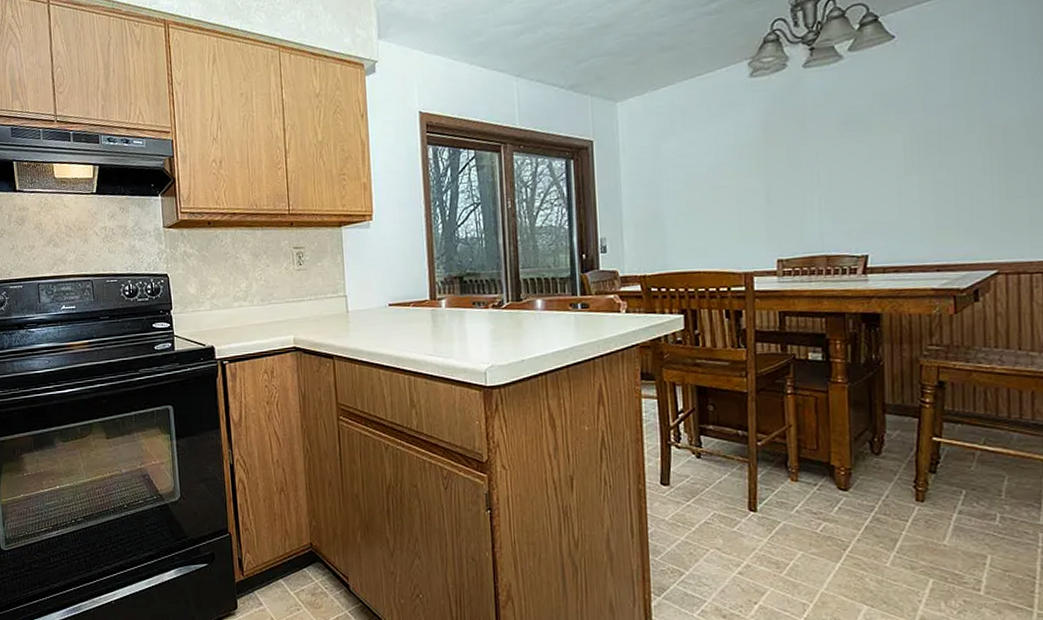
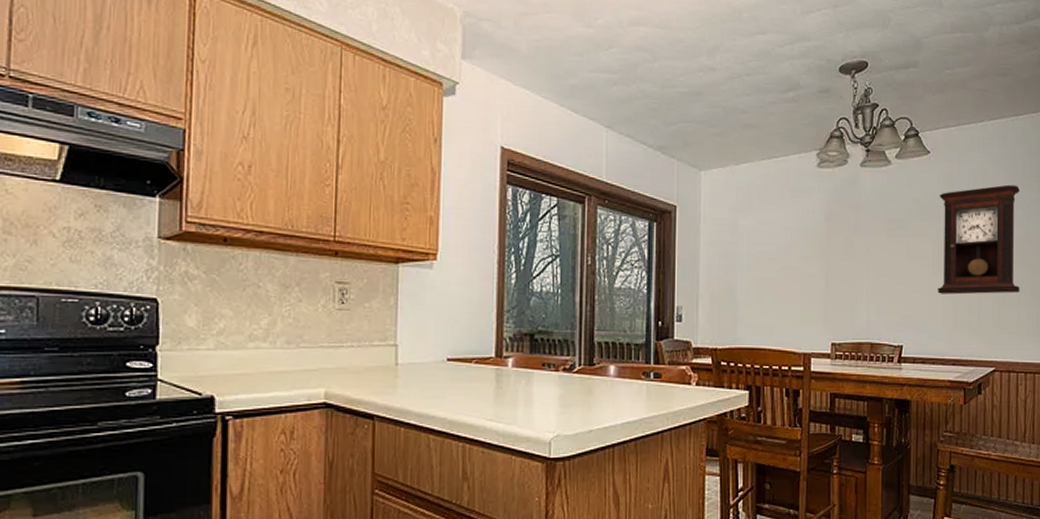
pendulum clock: none [909,54,1033,194] -> present [937,184,1021,295]

